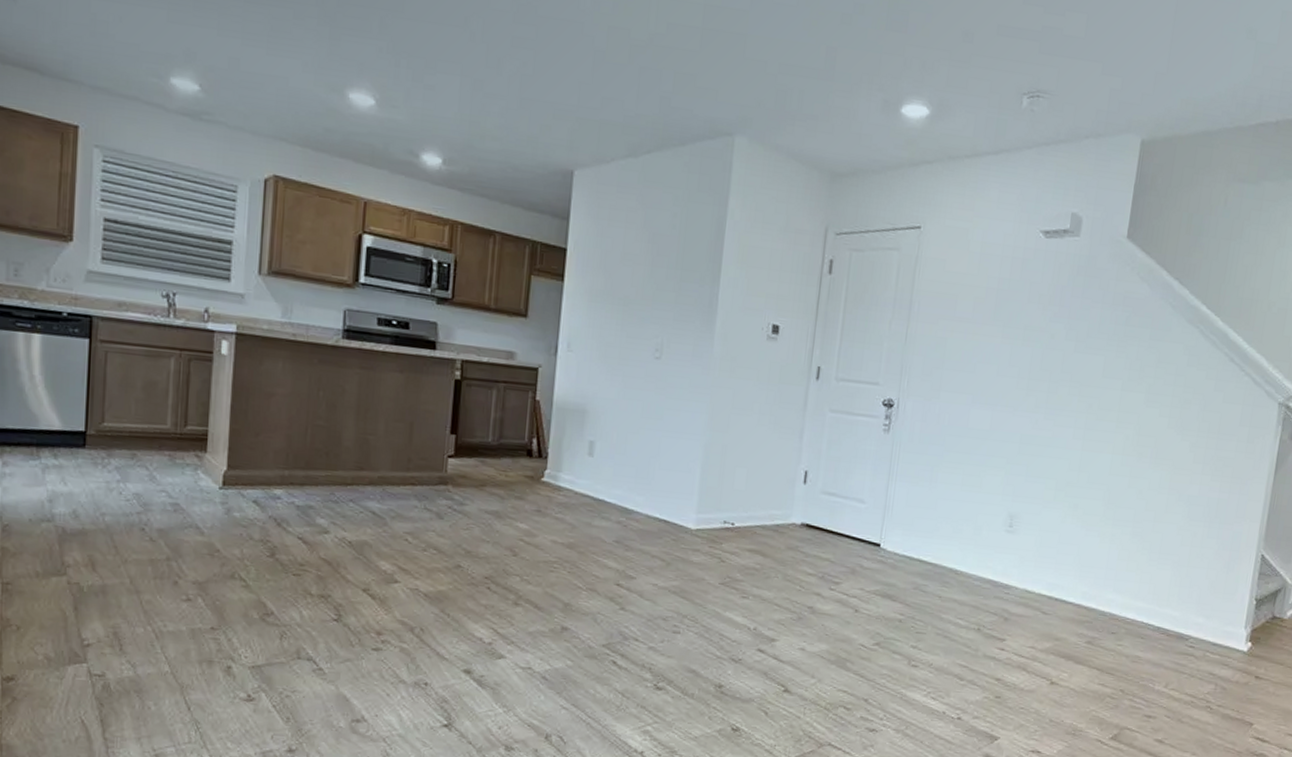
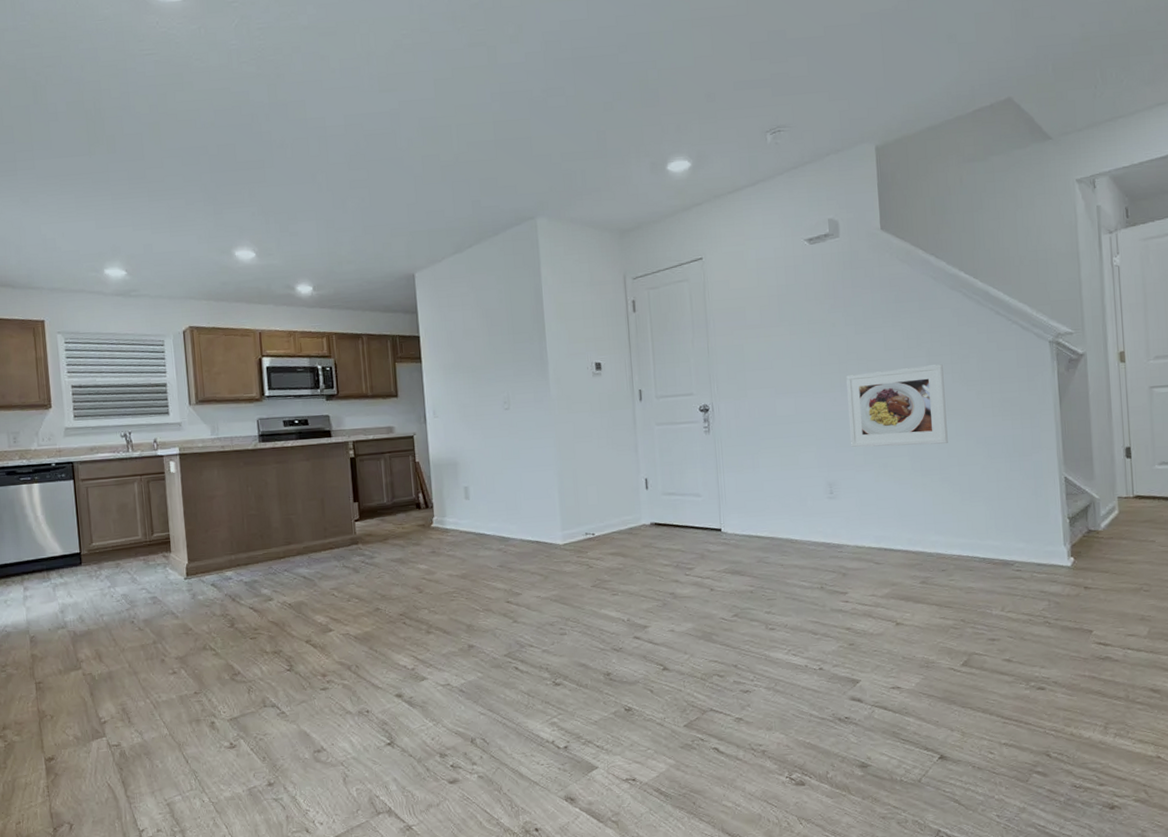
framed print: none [1043,397,1161,494] -> present [846,364,948,448]

